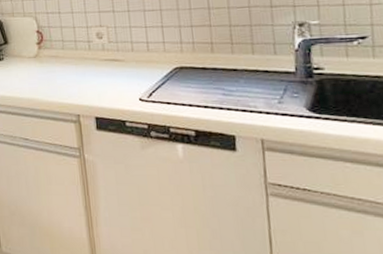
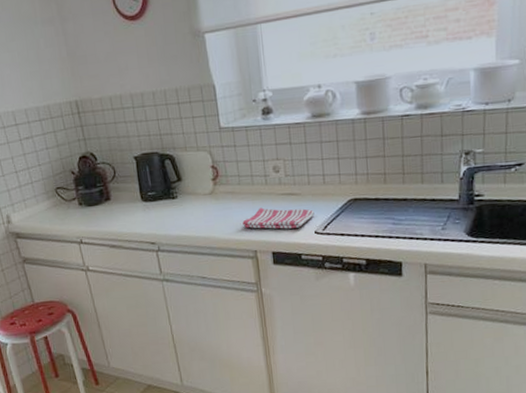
dish towel: none [66,72,139,95] -> present [242,207,314,229]

